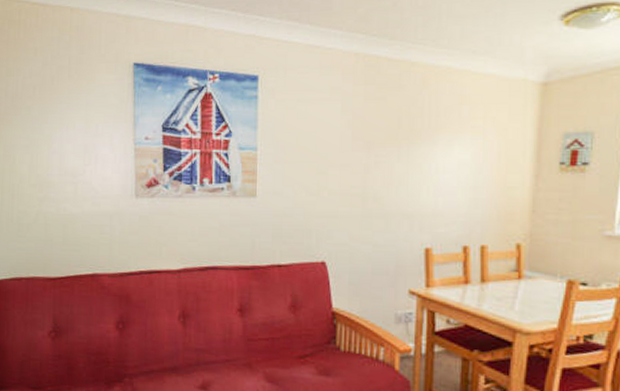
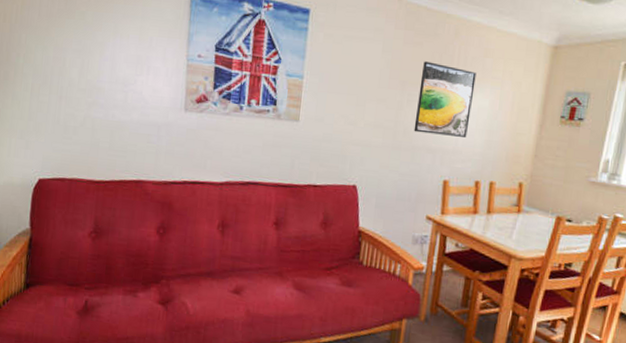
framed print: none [385,117,452,197] -> present [414,61,476,138]

